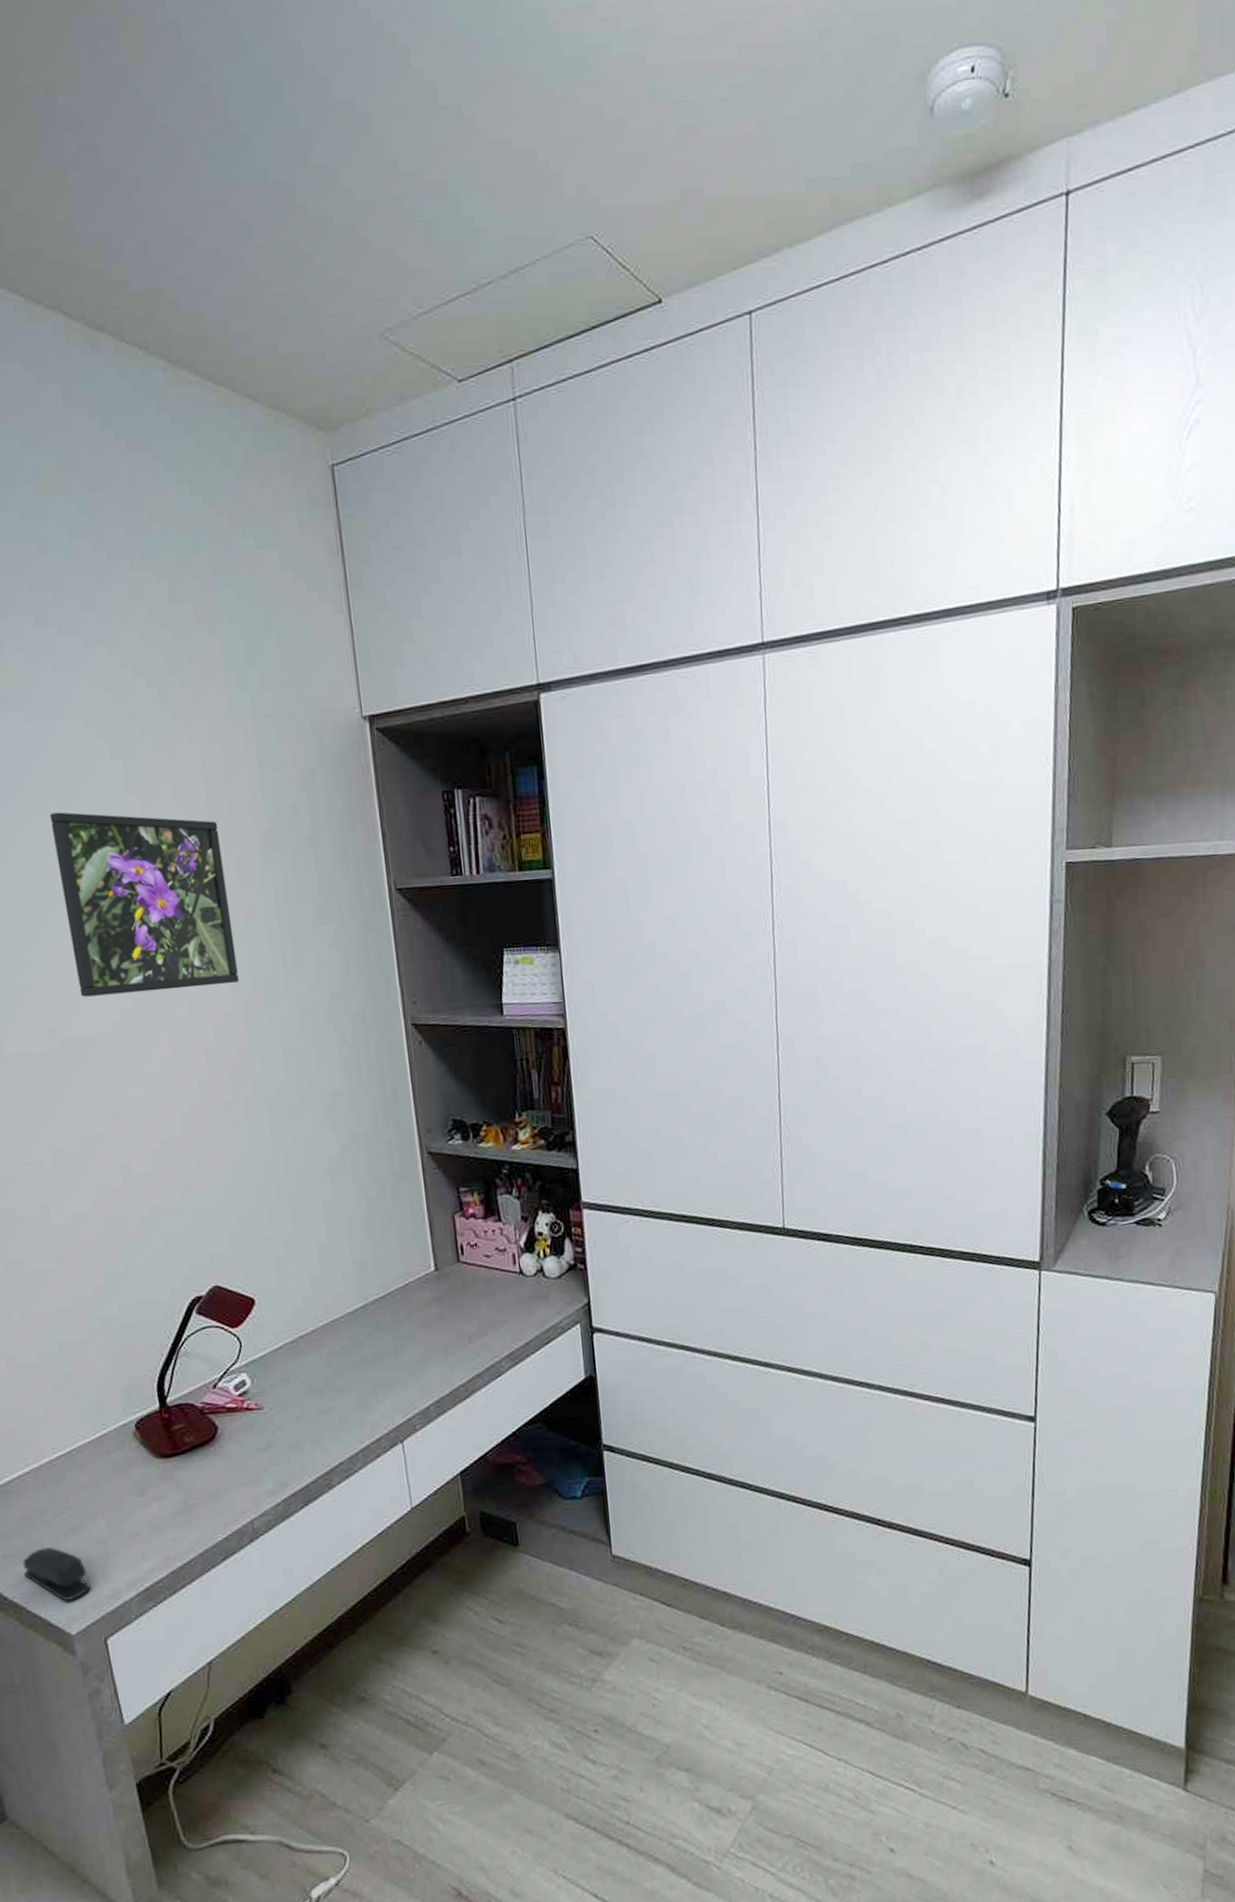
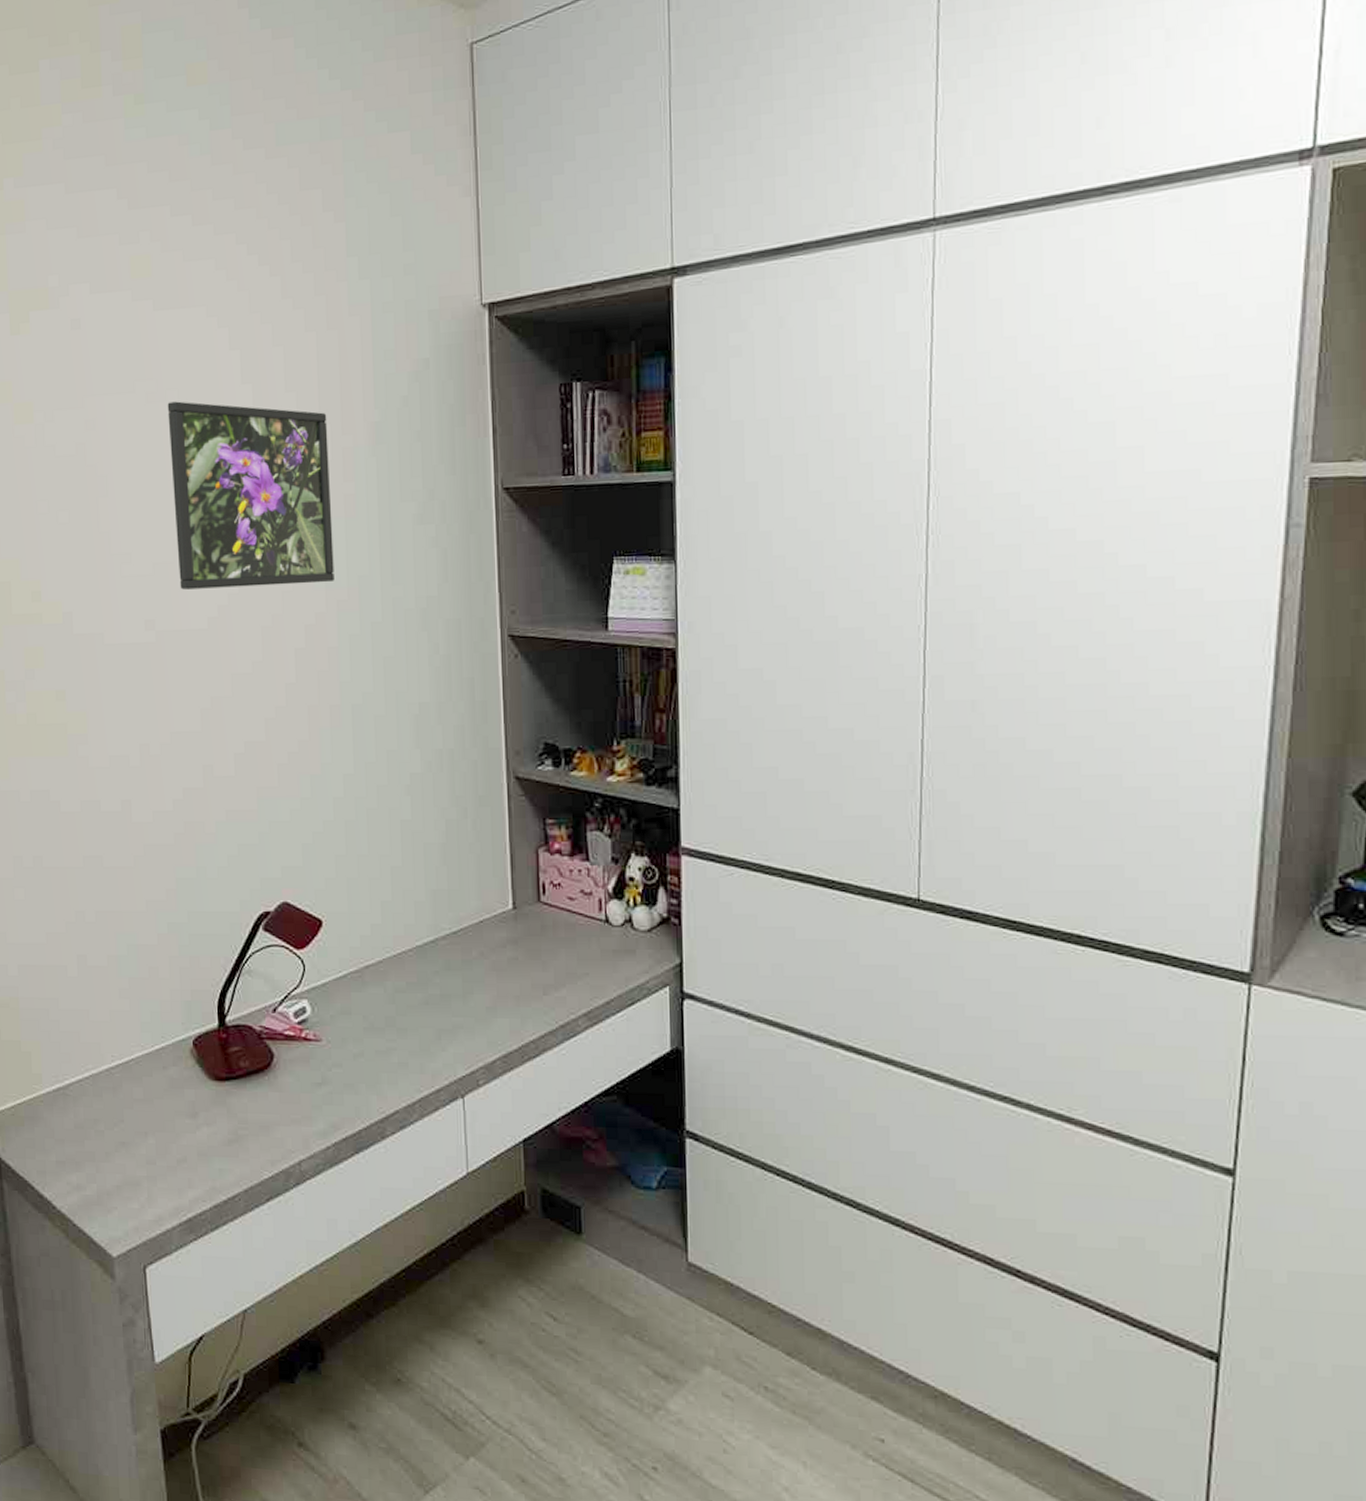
stapler: present [23,1547,91,1601] -> none [73,1159,135,1219]

